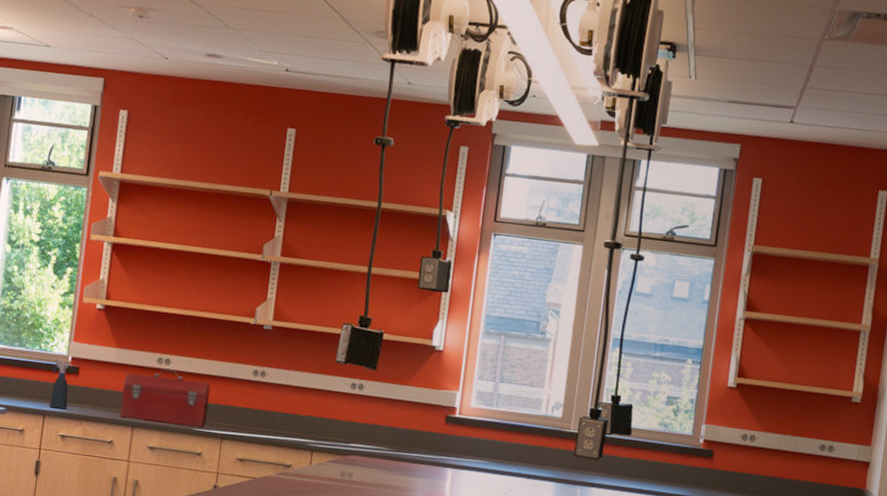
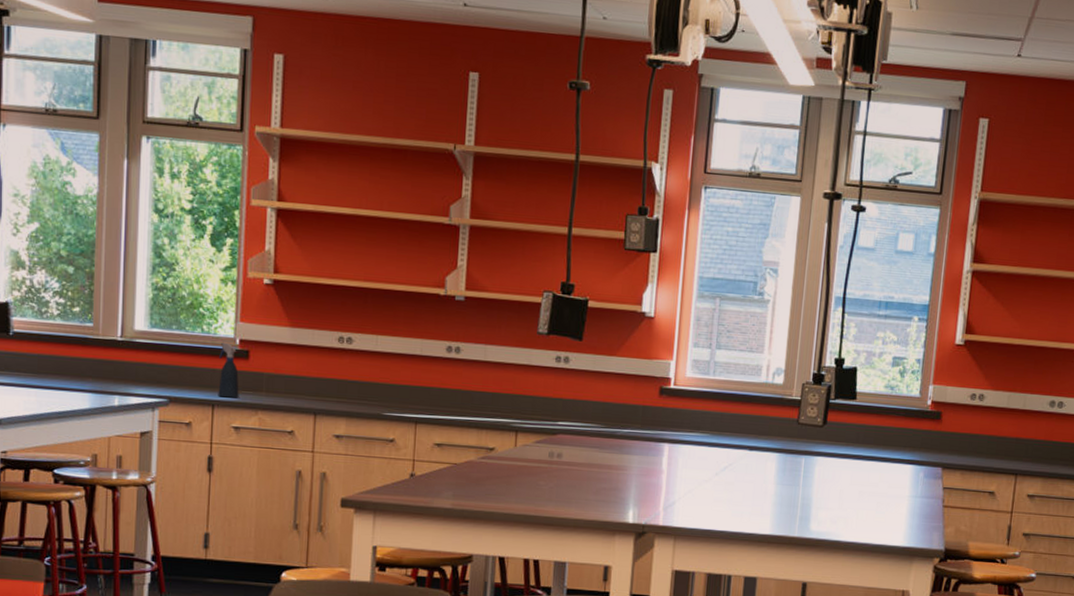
toolbox: present [120,368,211,427] -> none [299,348,400,411]

